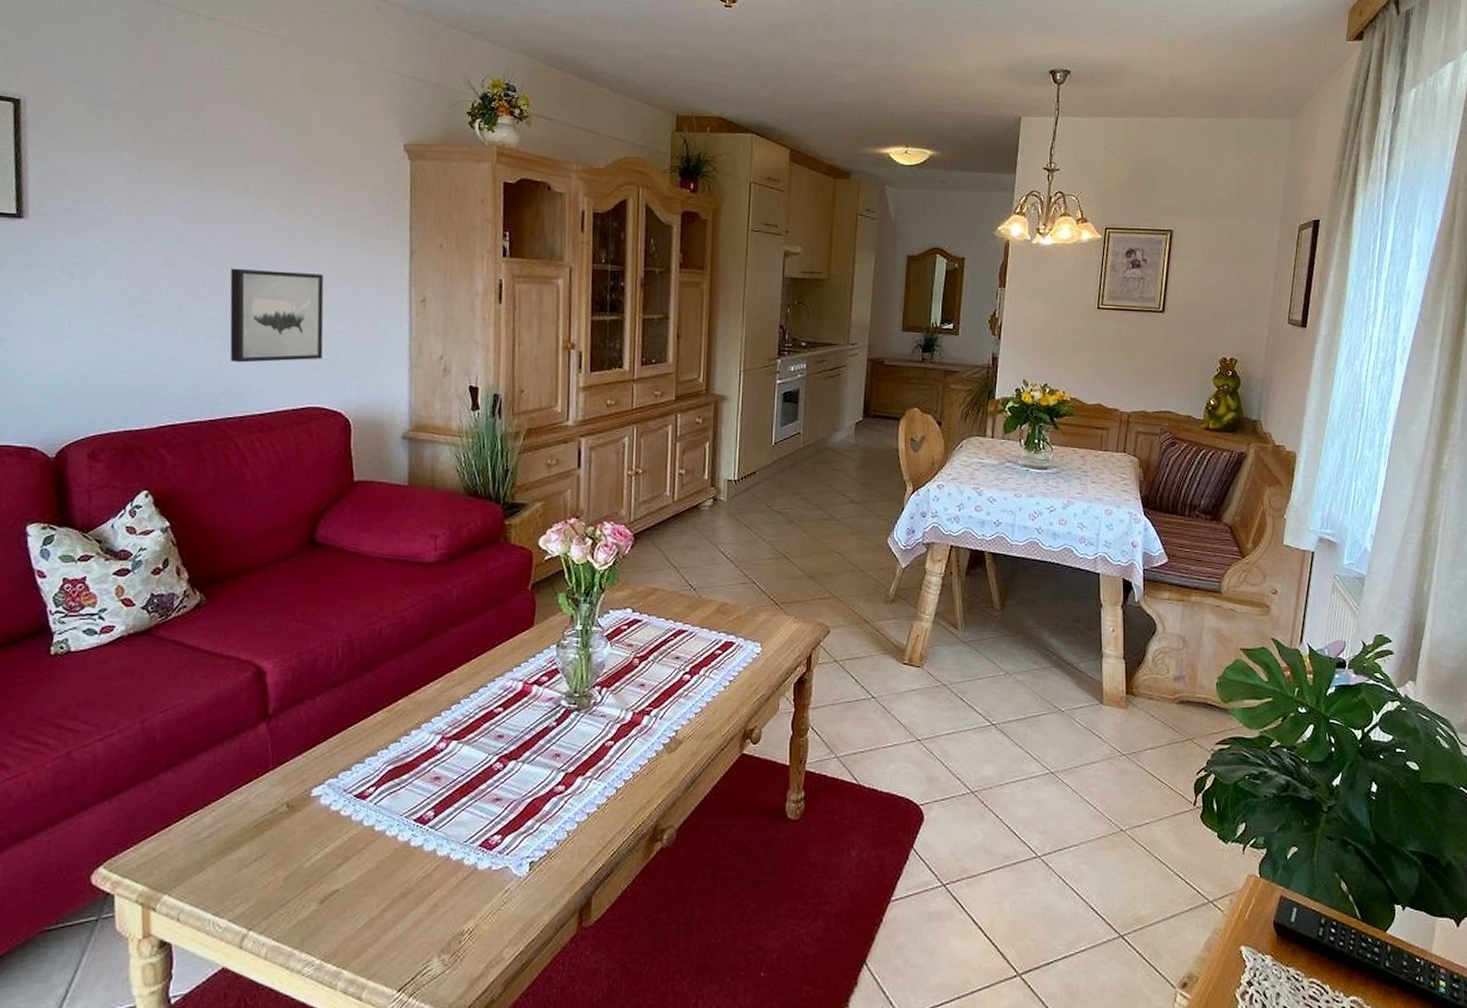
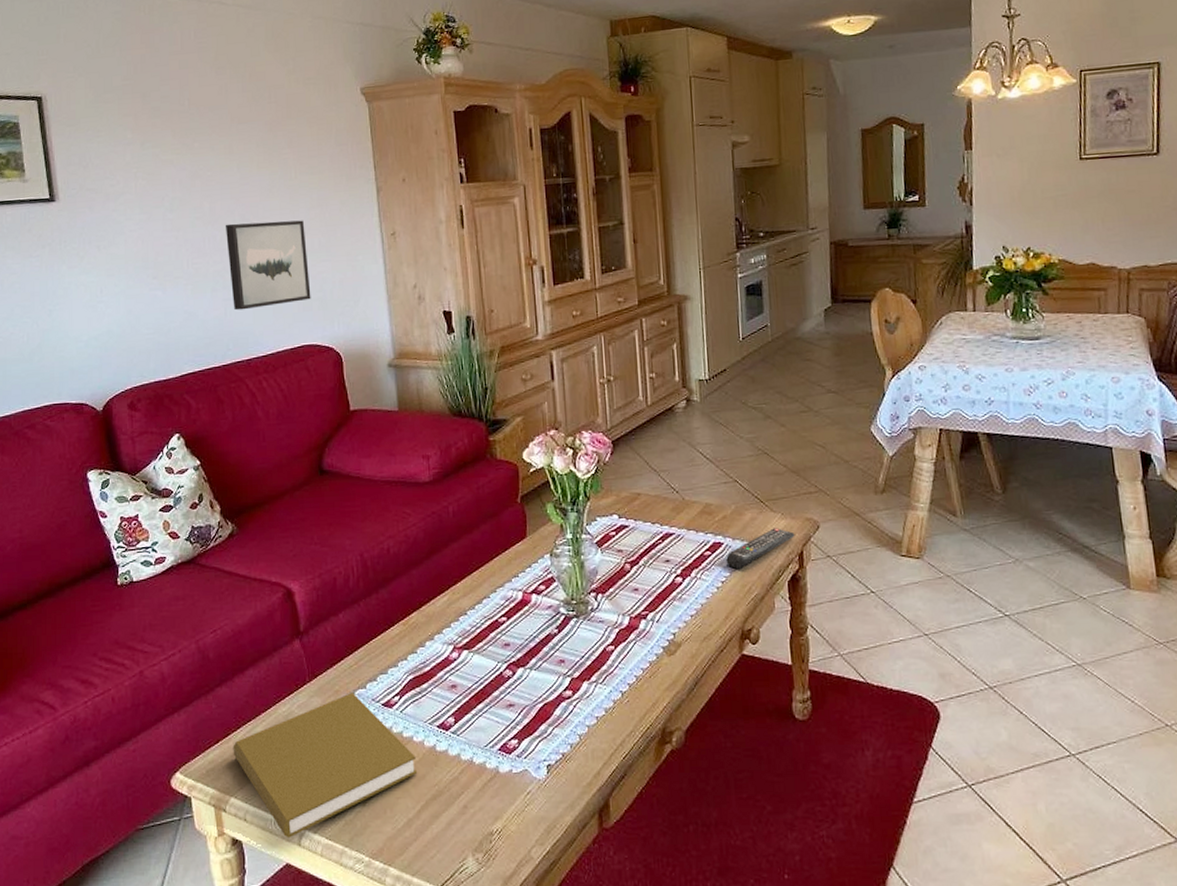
book: none [172,782,387,940] -> present [233,692,418,838]
remote control: none [736,630,806,669] -> present [726,528,795,569]

